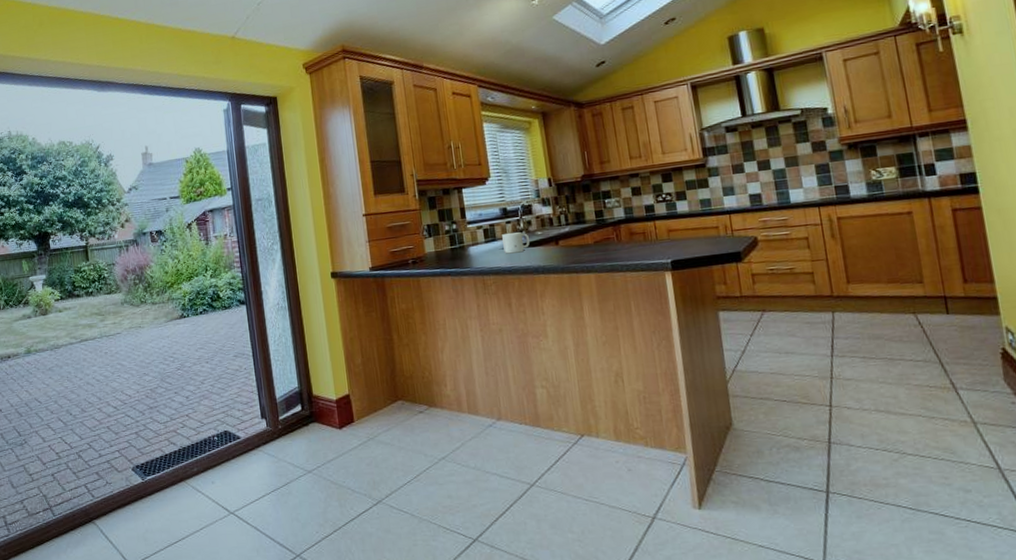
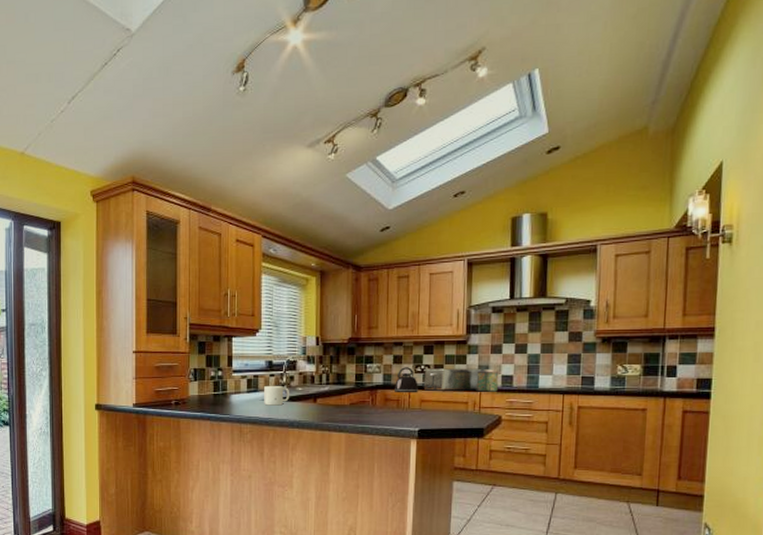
kettle: none [637,197,664,226] -> present [395,367,418,393]
toaster: none [666,190,727,220] -> present [423,368,482,392]
canister: none [722,189,748,215] -> present [476,369,499,392]

